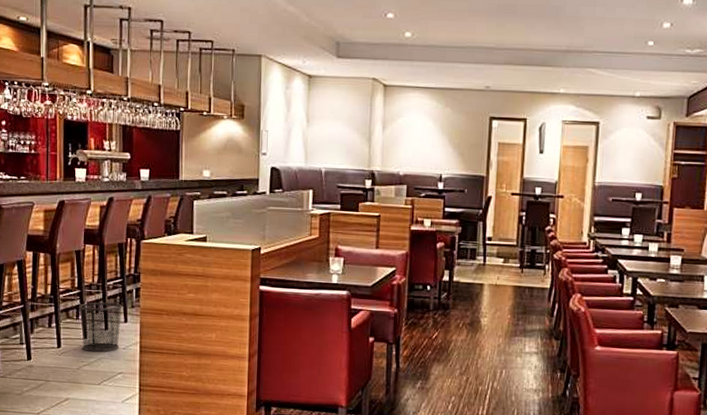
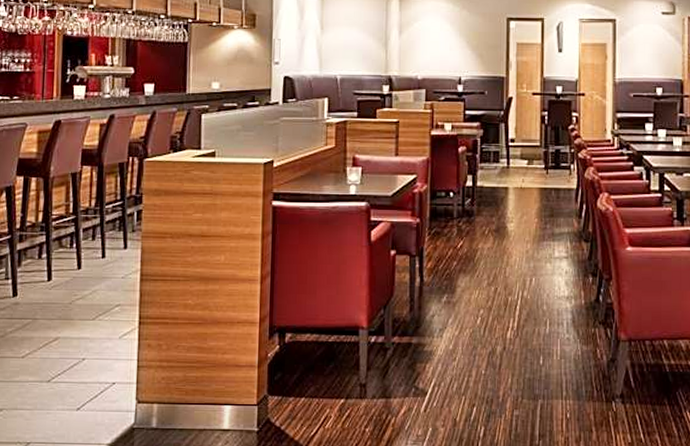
waste bin: present [78,302,123,352] -> none [73,227,123,283]

